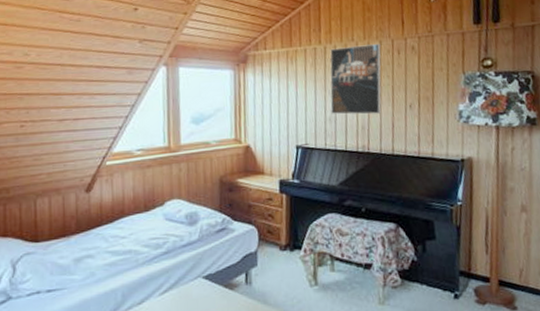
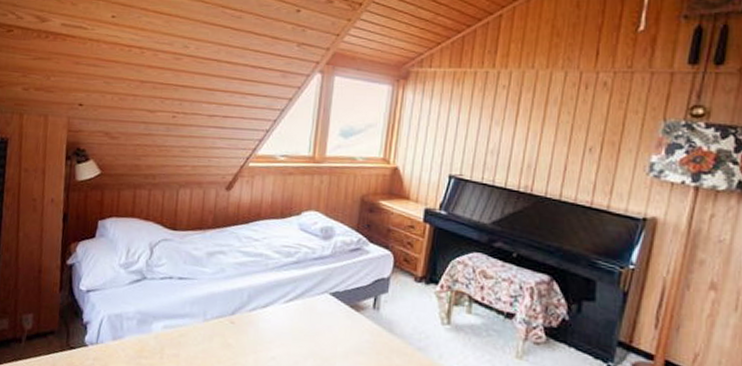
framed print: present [330,44,382,115] -> none [494,74,566,153]

